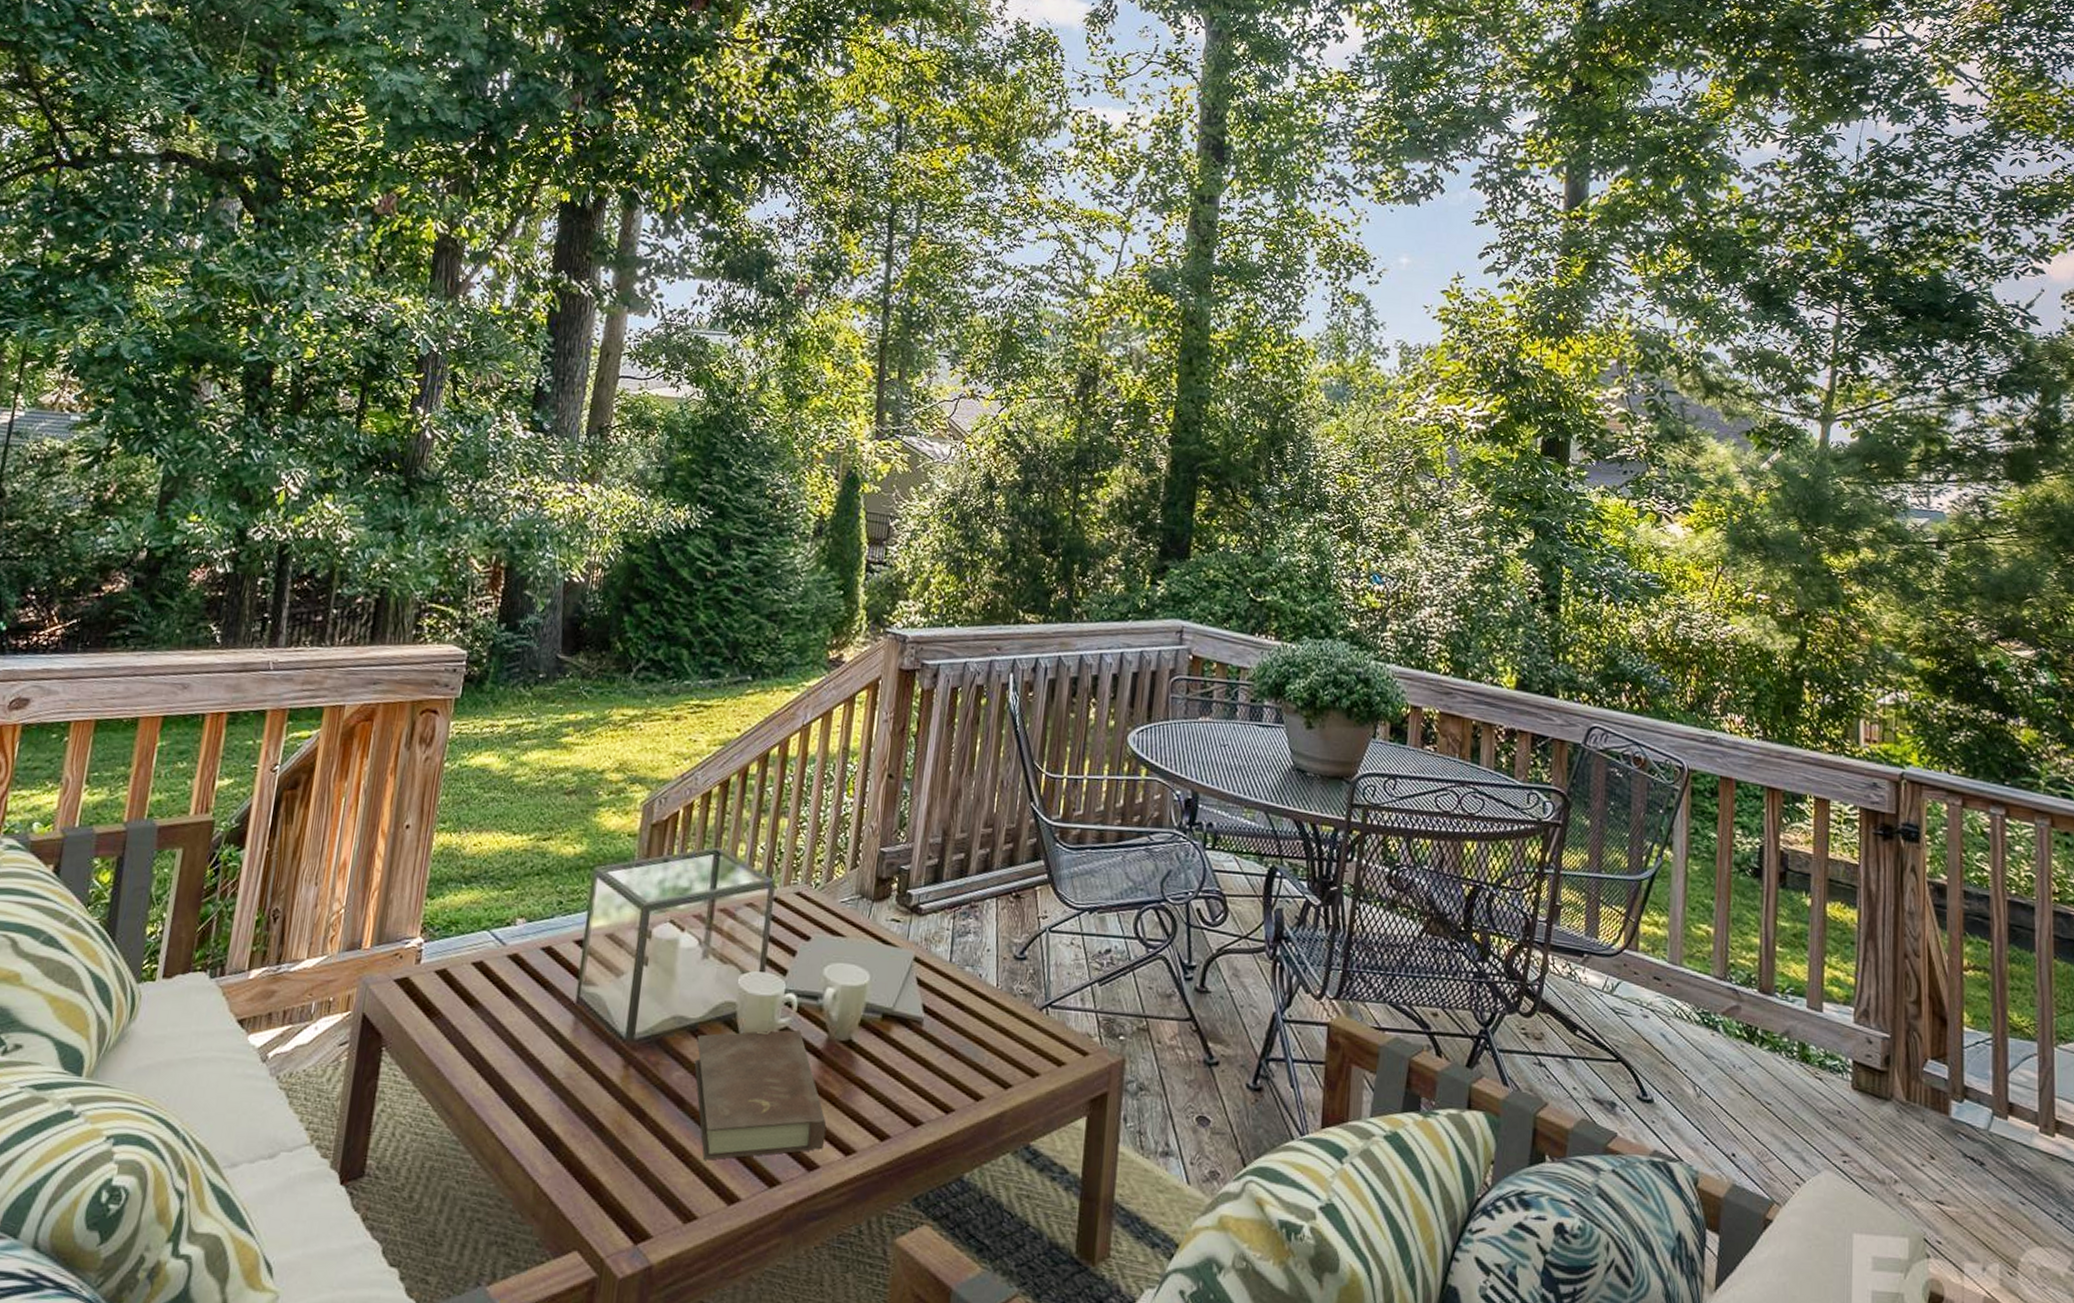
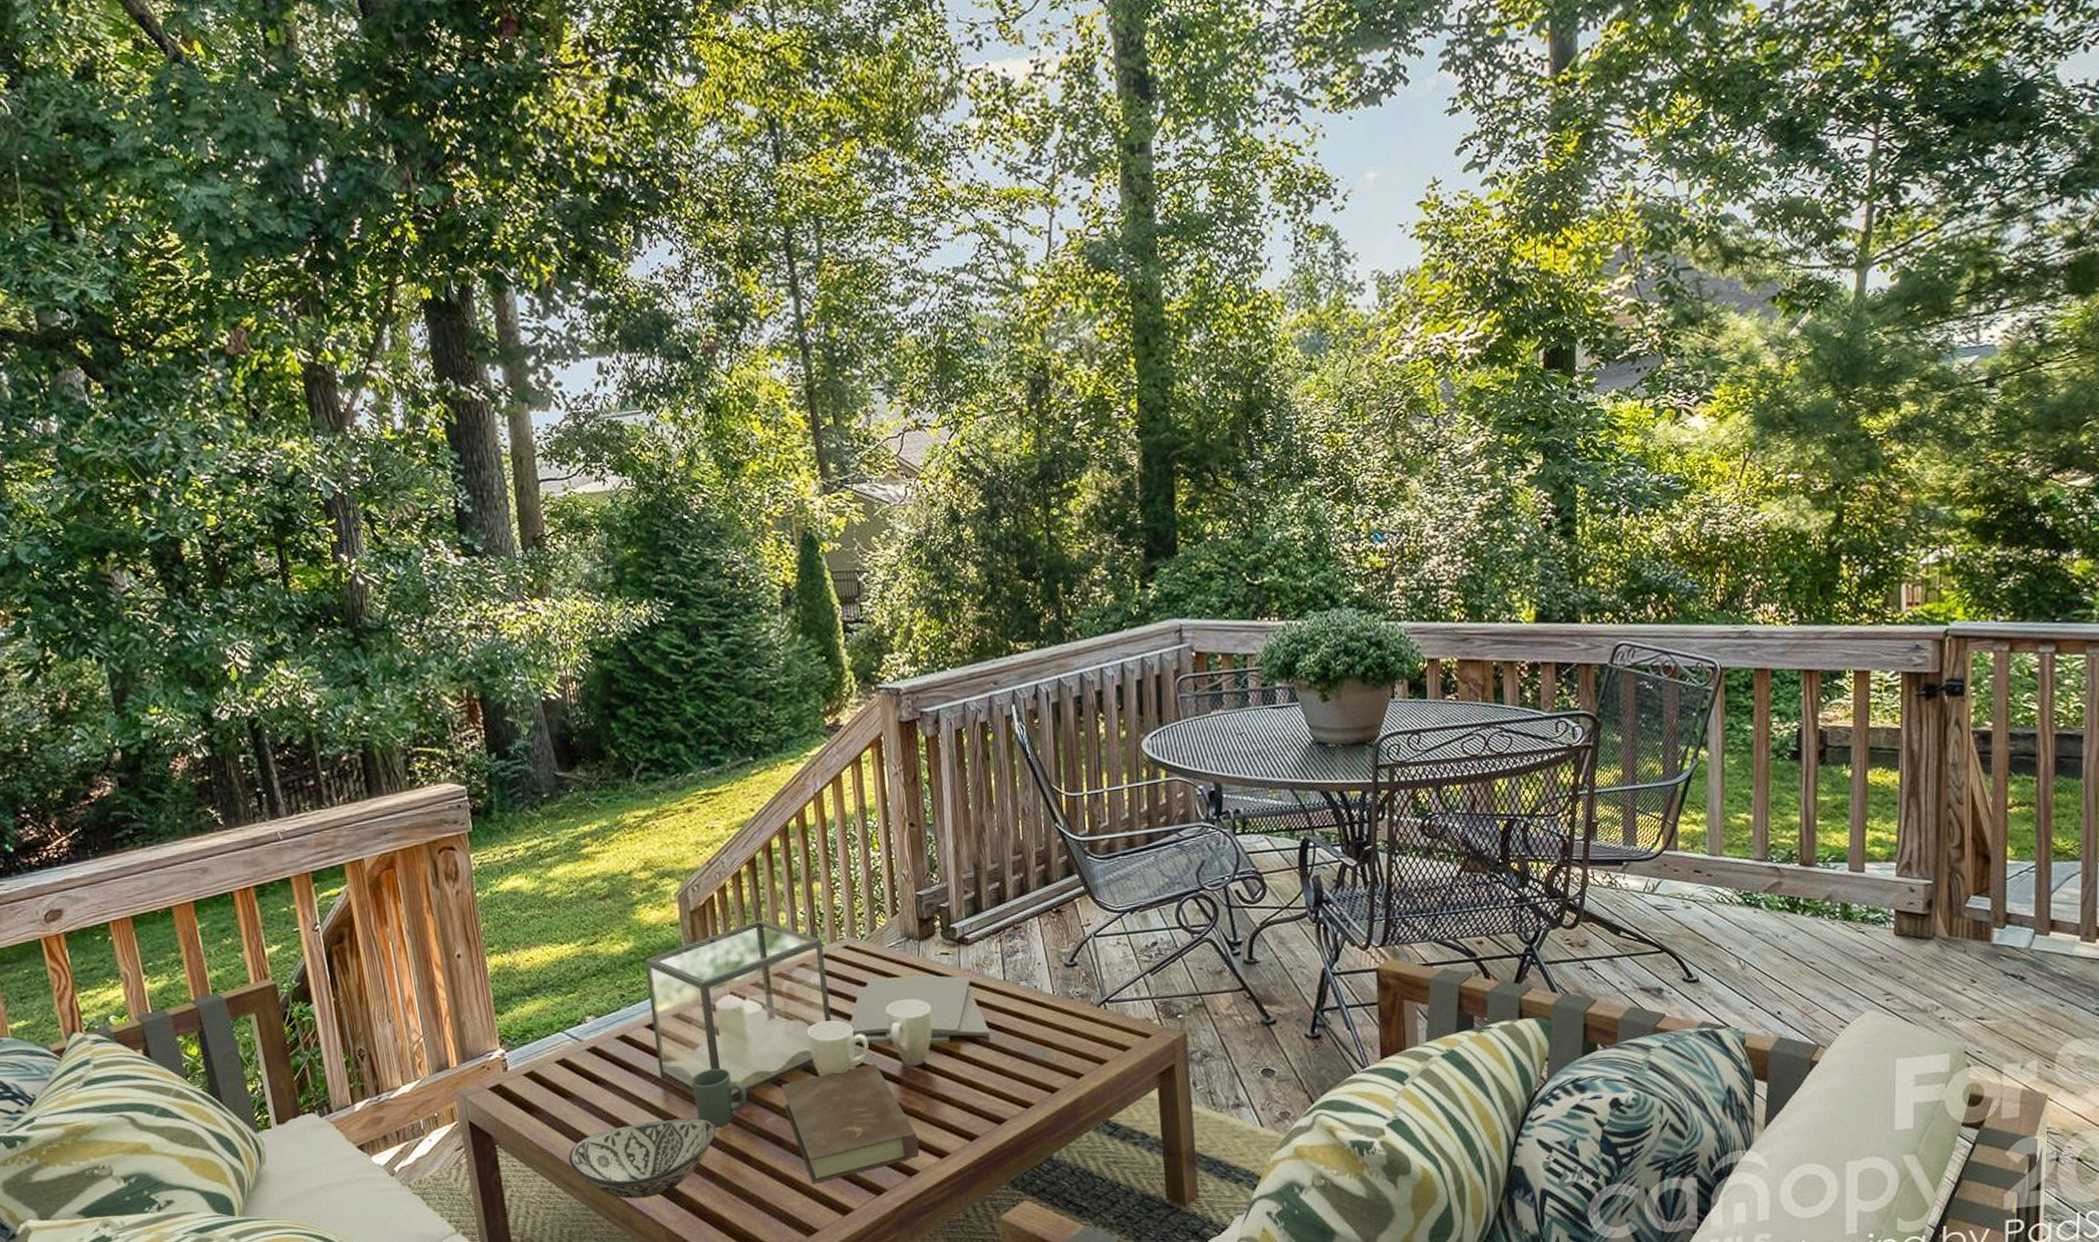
decorative bowl: none [454,1051,619,1142] -> present [568,1117,717,1199]
mug: none [602,1003,660,1073] -> present [691,1068,747,1128]

